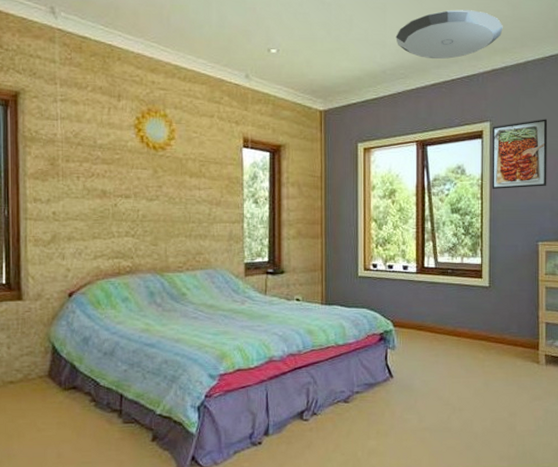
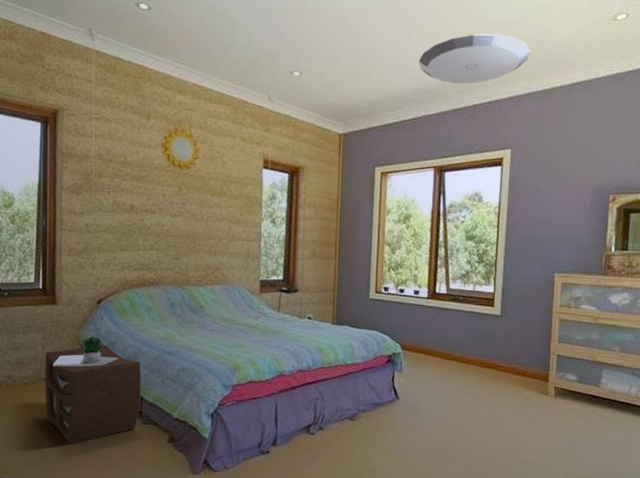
nightstand: none [11,332,120,453] -> present [45,336,141,445]
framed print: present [492,119,548,189] -> none [509,147,572,218]

